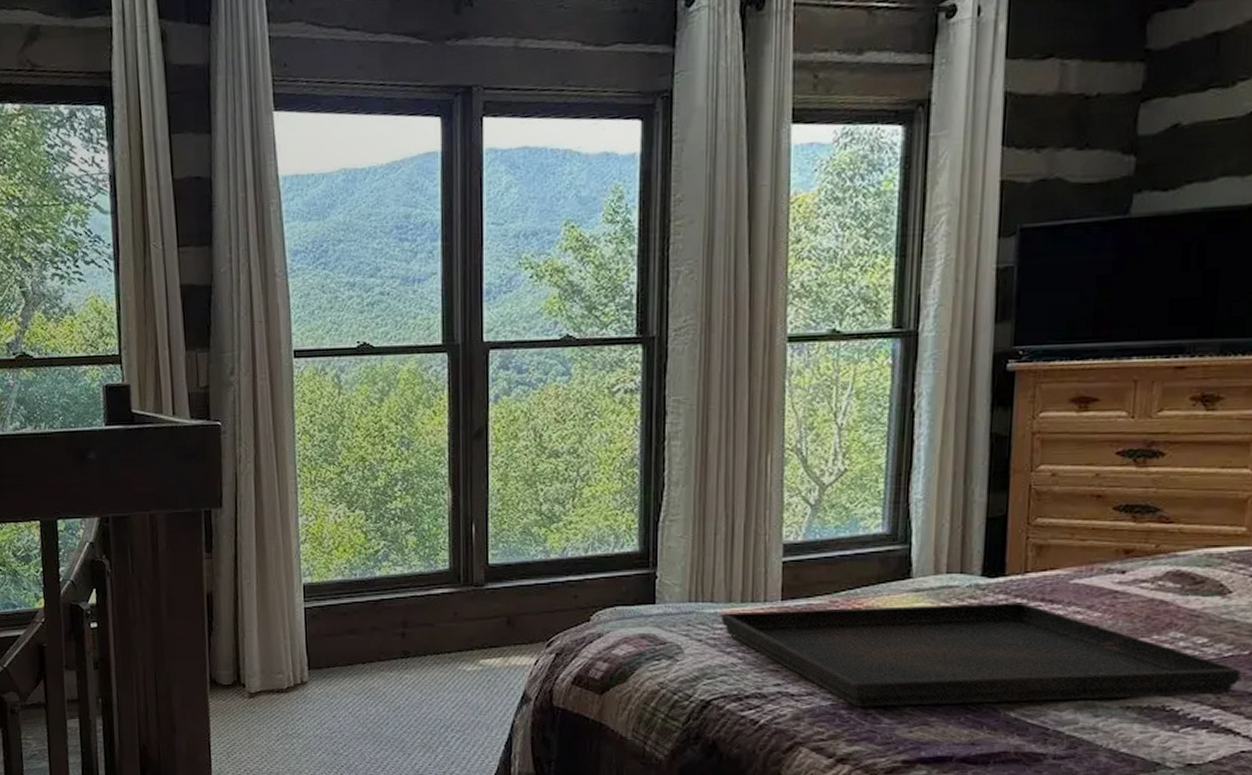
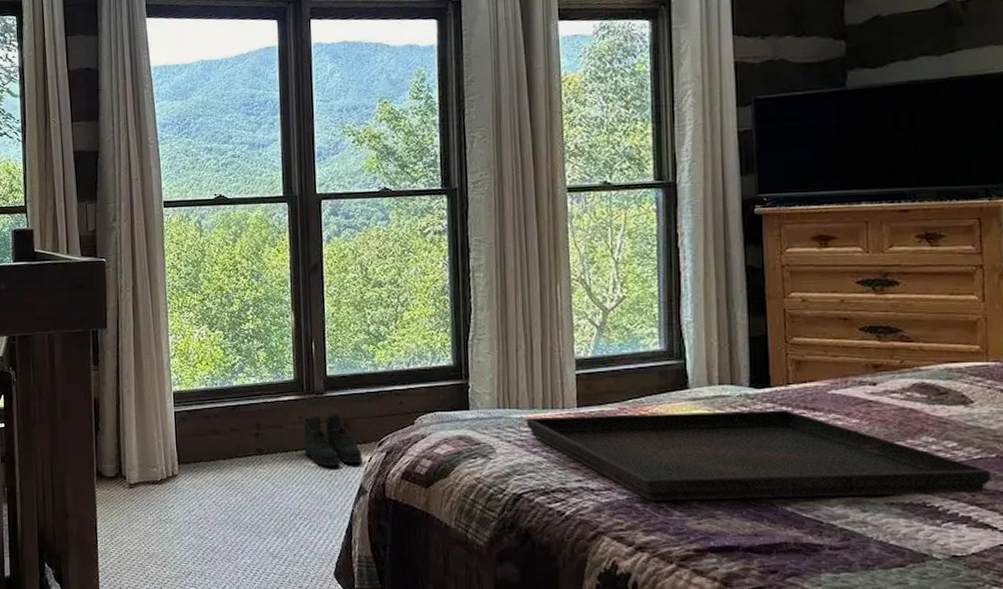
boots: none [458,609,527,671] -> present [303,414,363,467]

